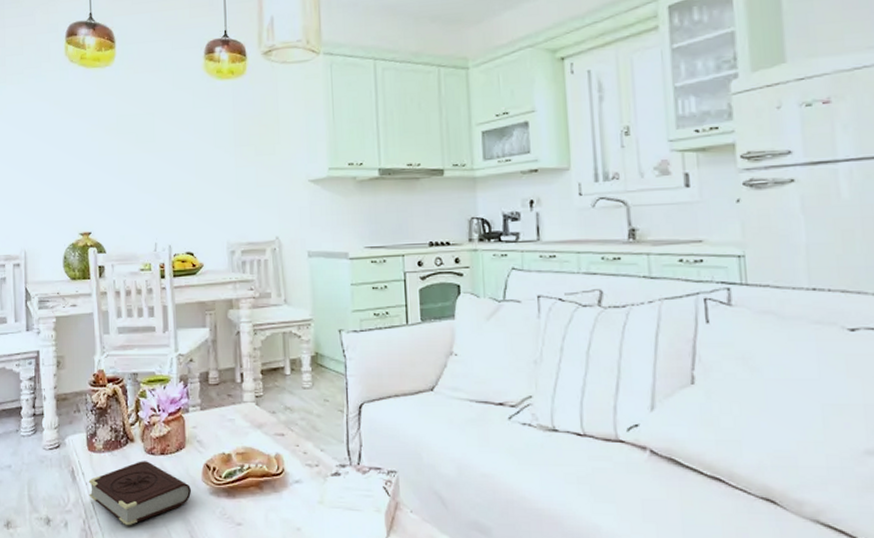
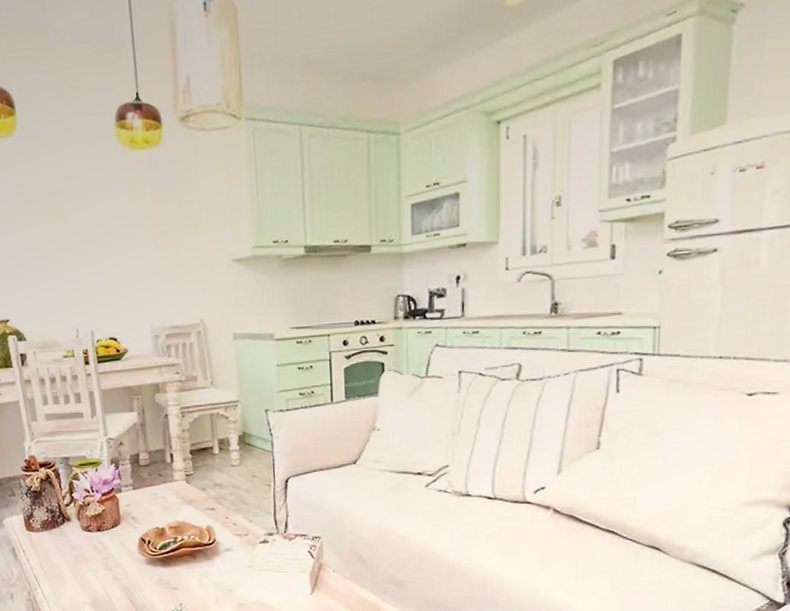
book: present [88,461,192,526] -> none [29,537,129,595]

